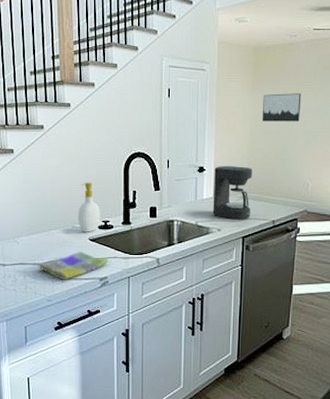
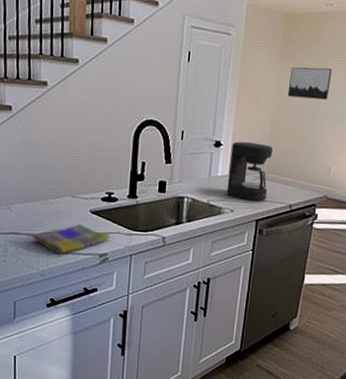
soap bottle: present [78,182,100,232] -> none [79,148,104,204]

